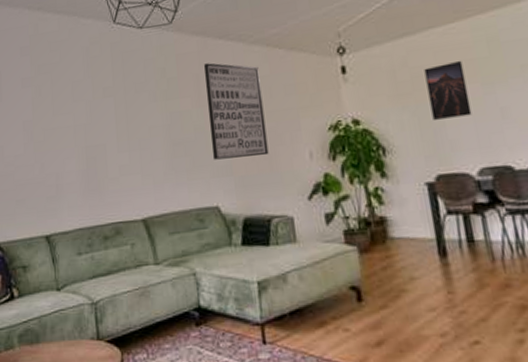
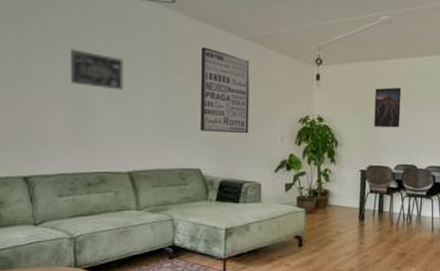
wall art: none [81,93,131,129] -> present [71,49,123,90]

